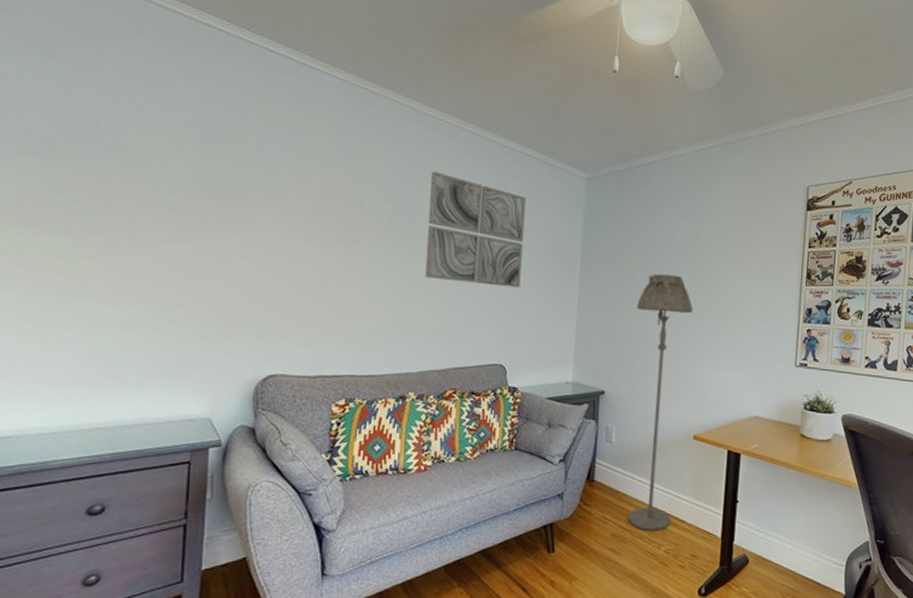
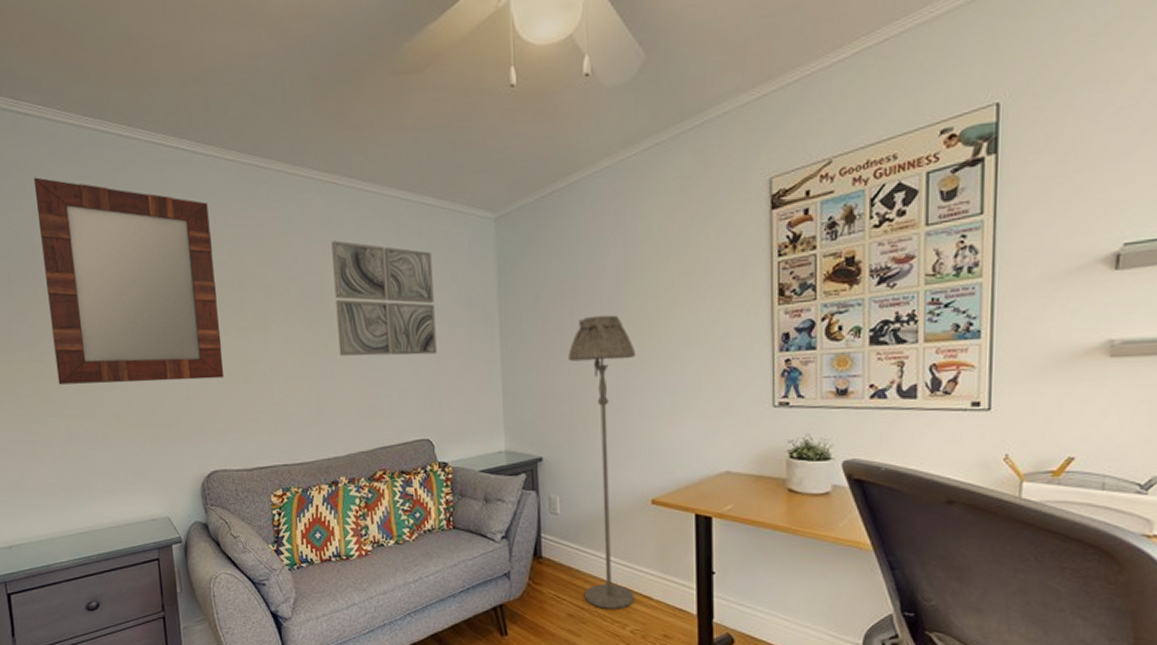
home mirror: none [97,50,308,283] -> present [33,177,225,385]

